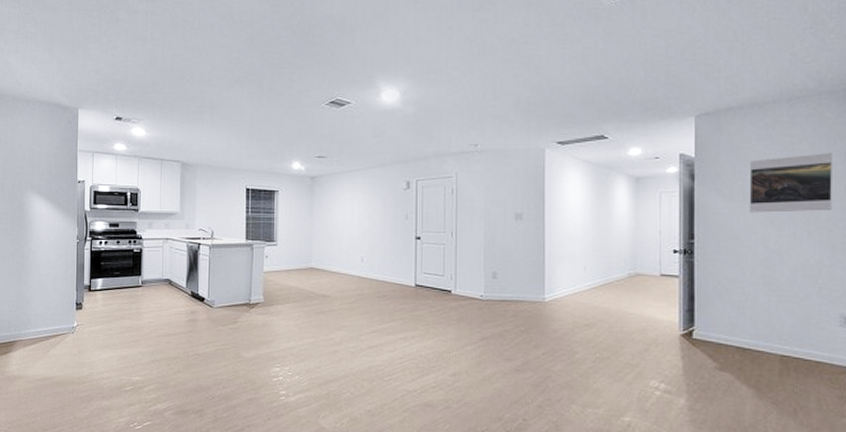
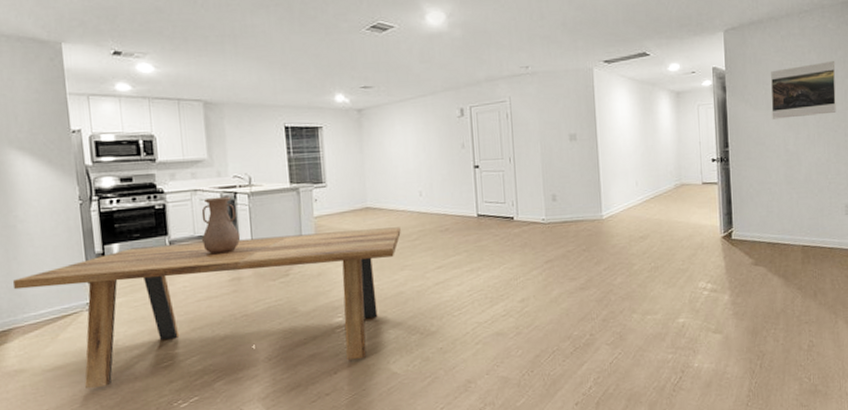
dining table: none [22,284,341,410] -> present [13,227,401,389]
vase: none [168,246,200,297] -> present [201,196,241,255]

